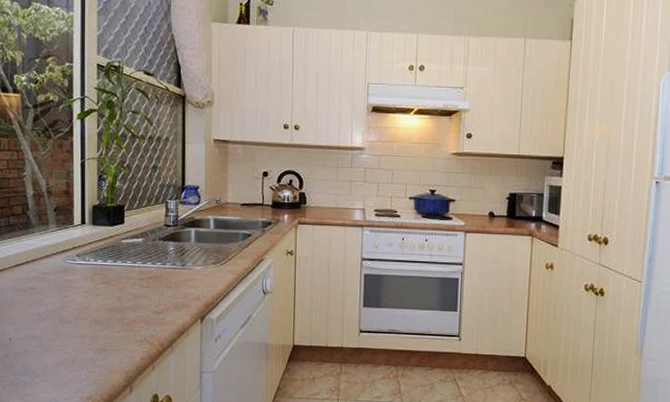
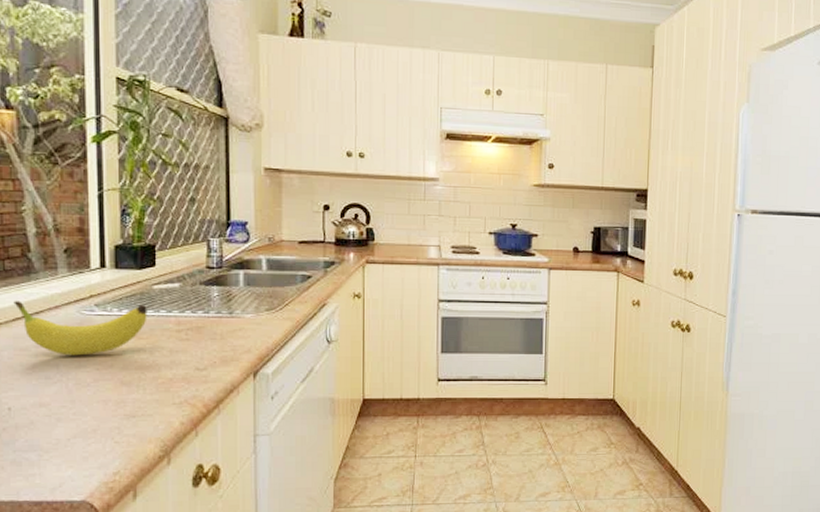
fruit: none [15,250,117,298] -> present [13,301,147,356]

